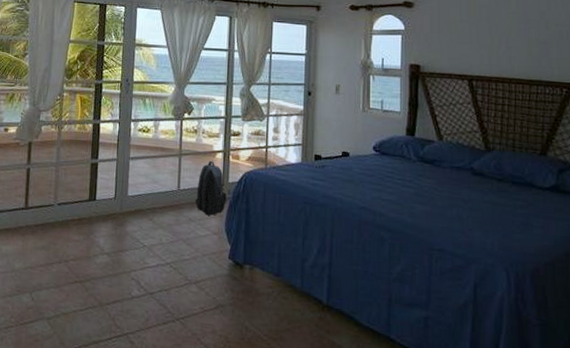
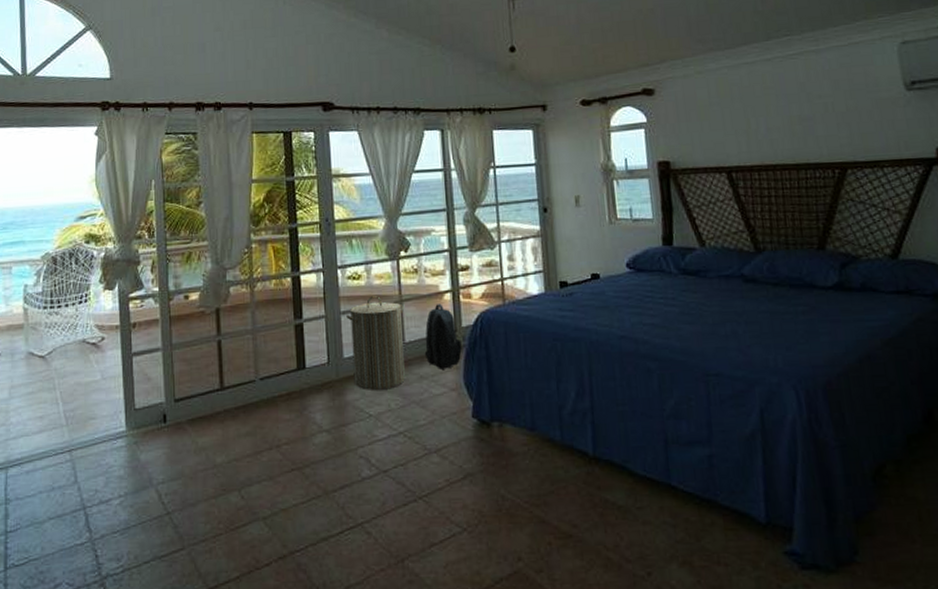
laundry hamper: none [134,147,182,226] -> present [346,295,405,390]

